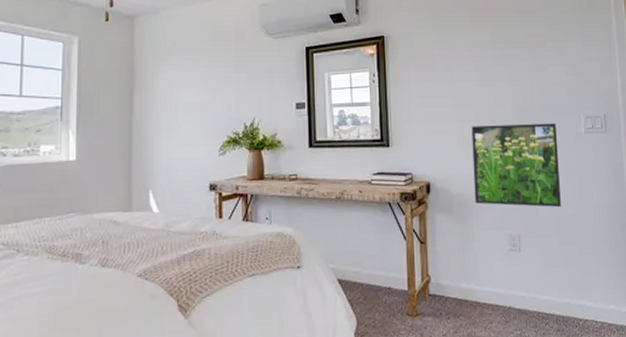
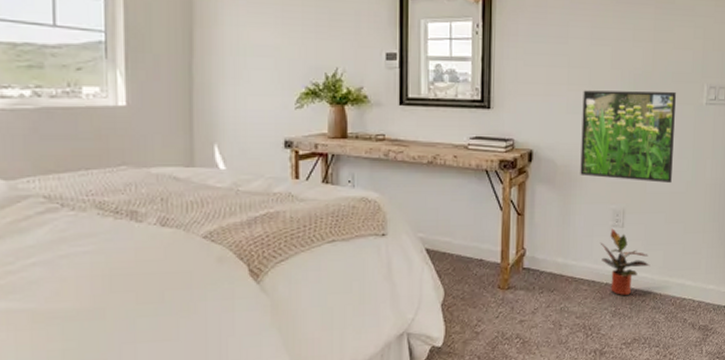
potted plant: none [499,253,550,319] -> present [600,228,650,295]

